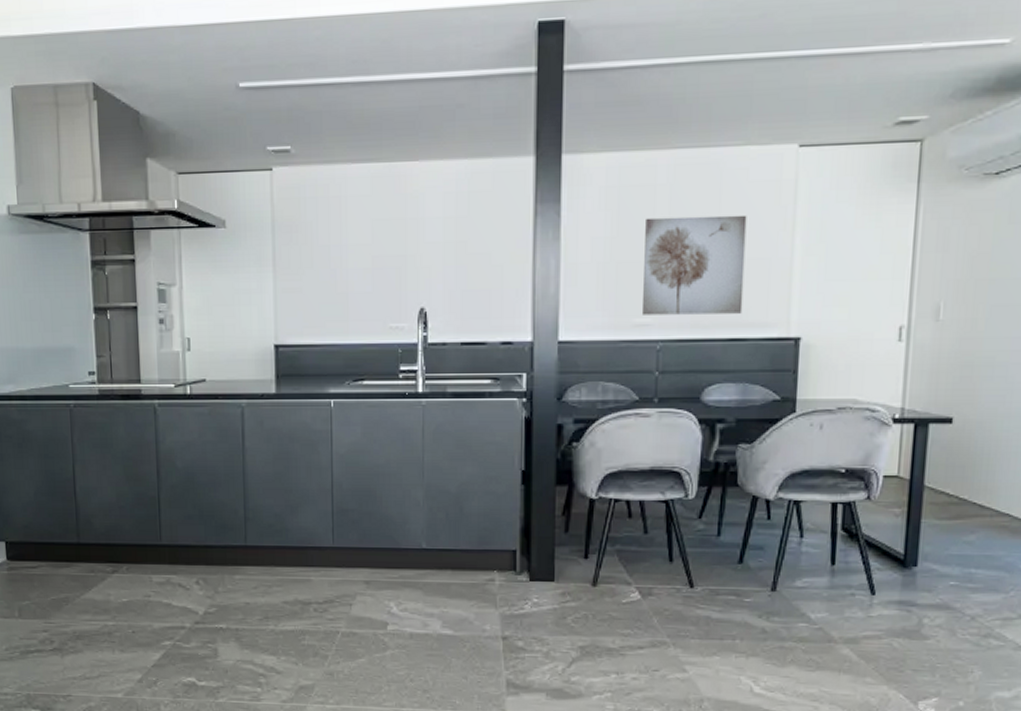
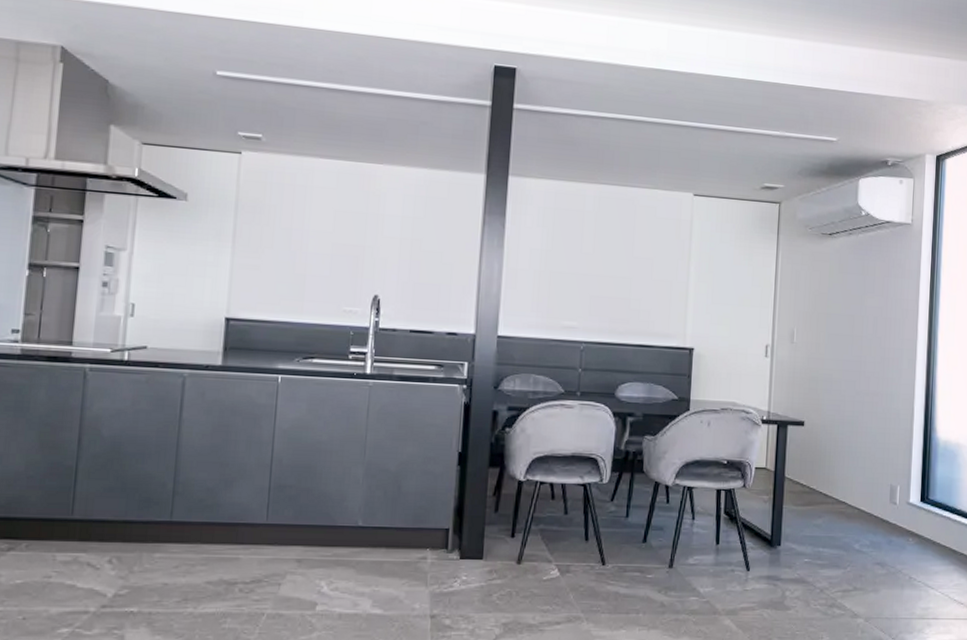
wall art: present [643,215,747,315] -> none [570,237,655,324]

